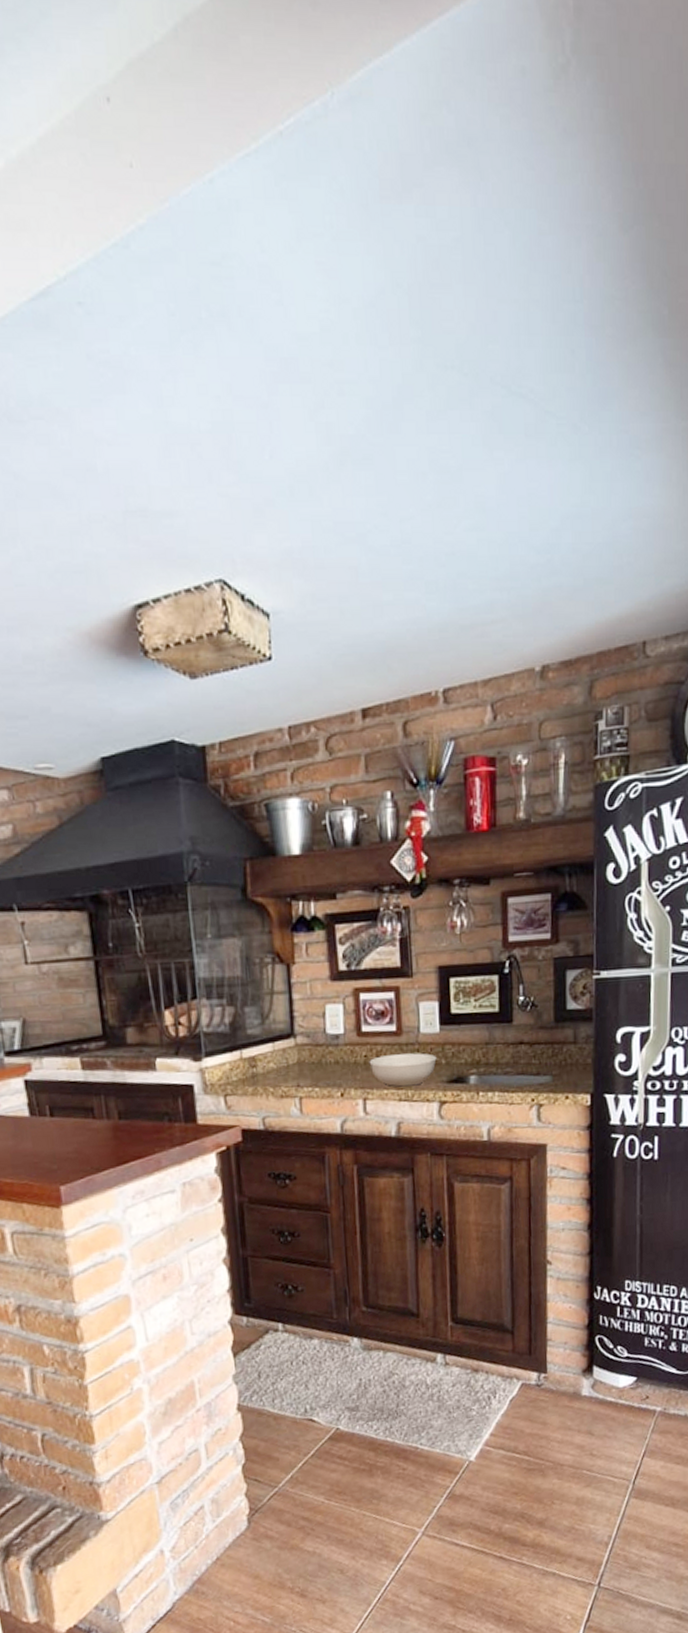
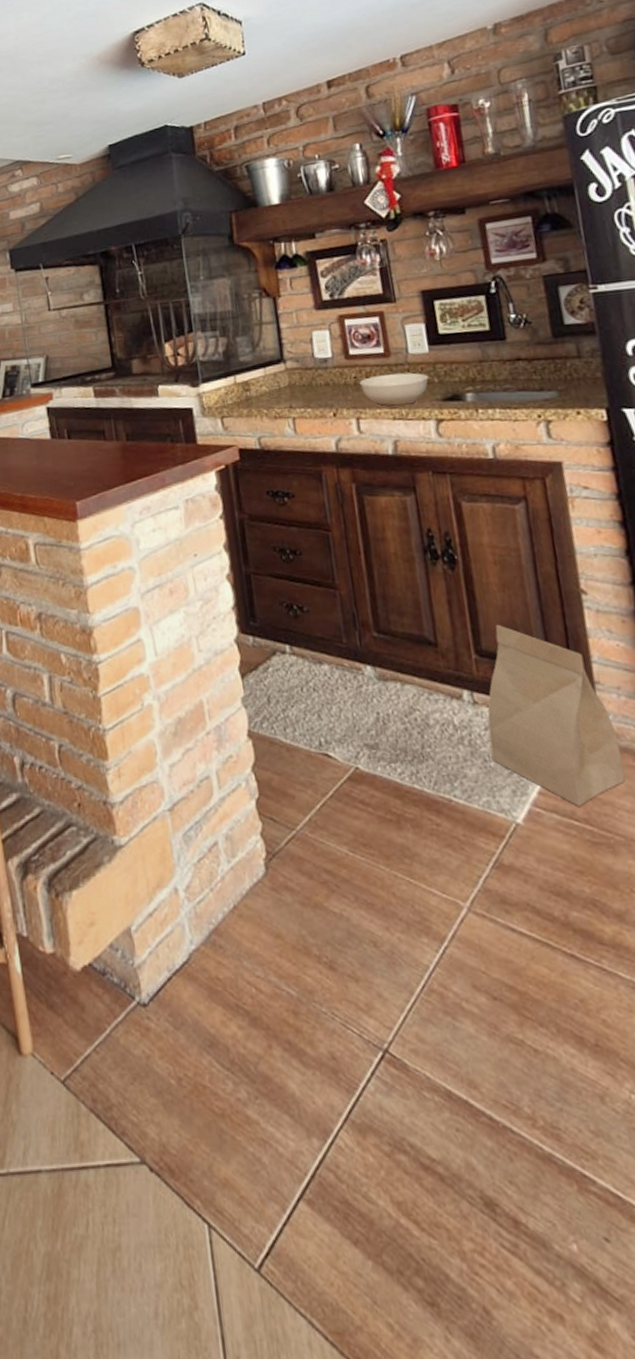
paper bag: none [455,1294,561,1443] -> present [487,624,625,808]

